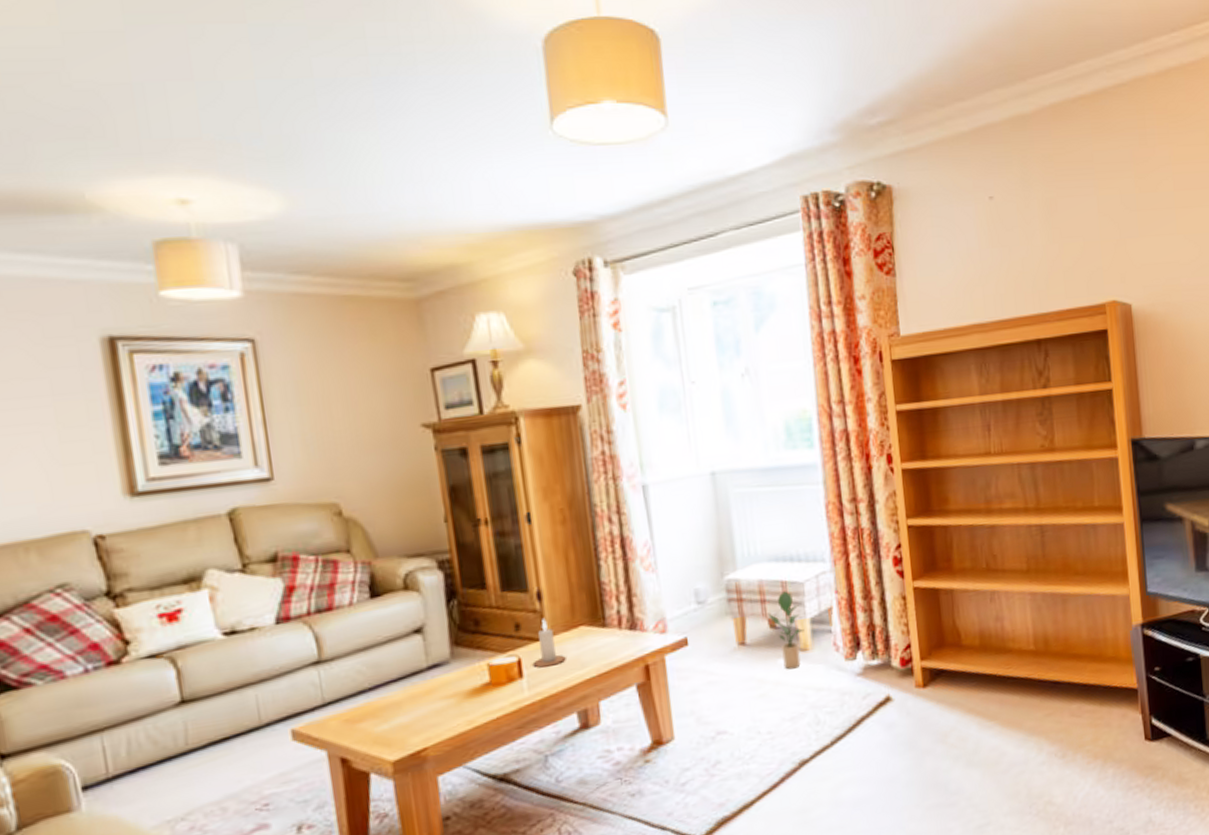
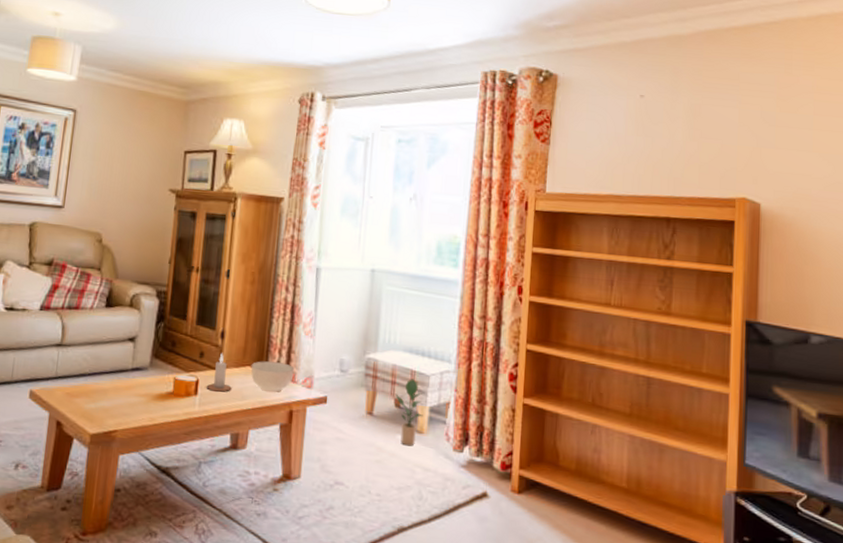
bowl: none [584,610,641,652] -> present [251,361,294,393]

